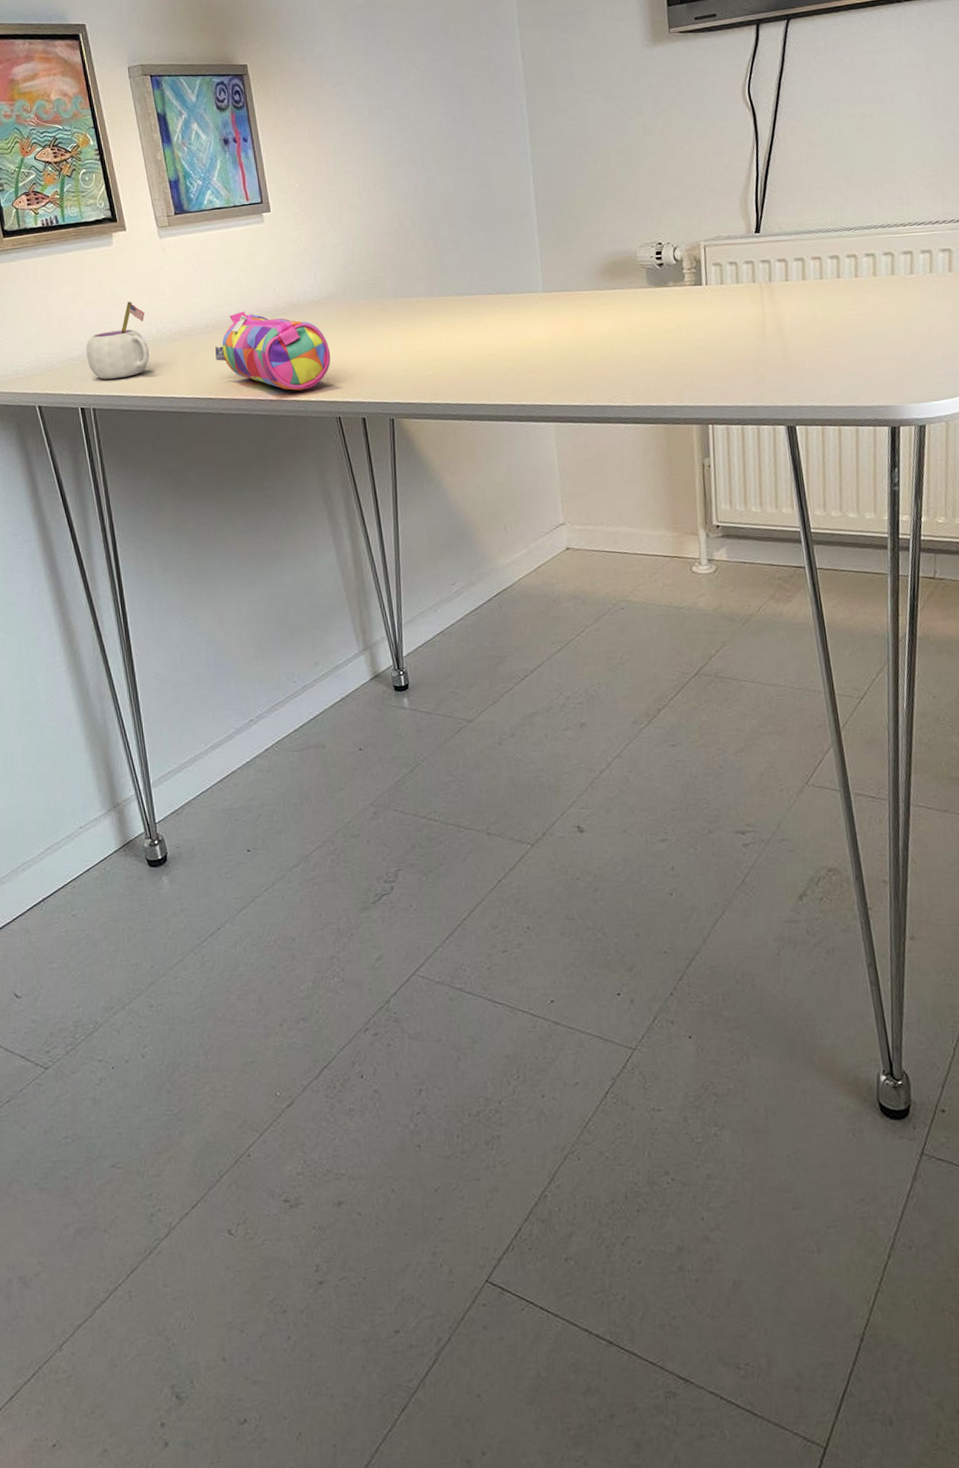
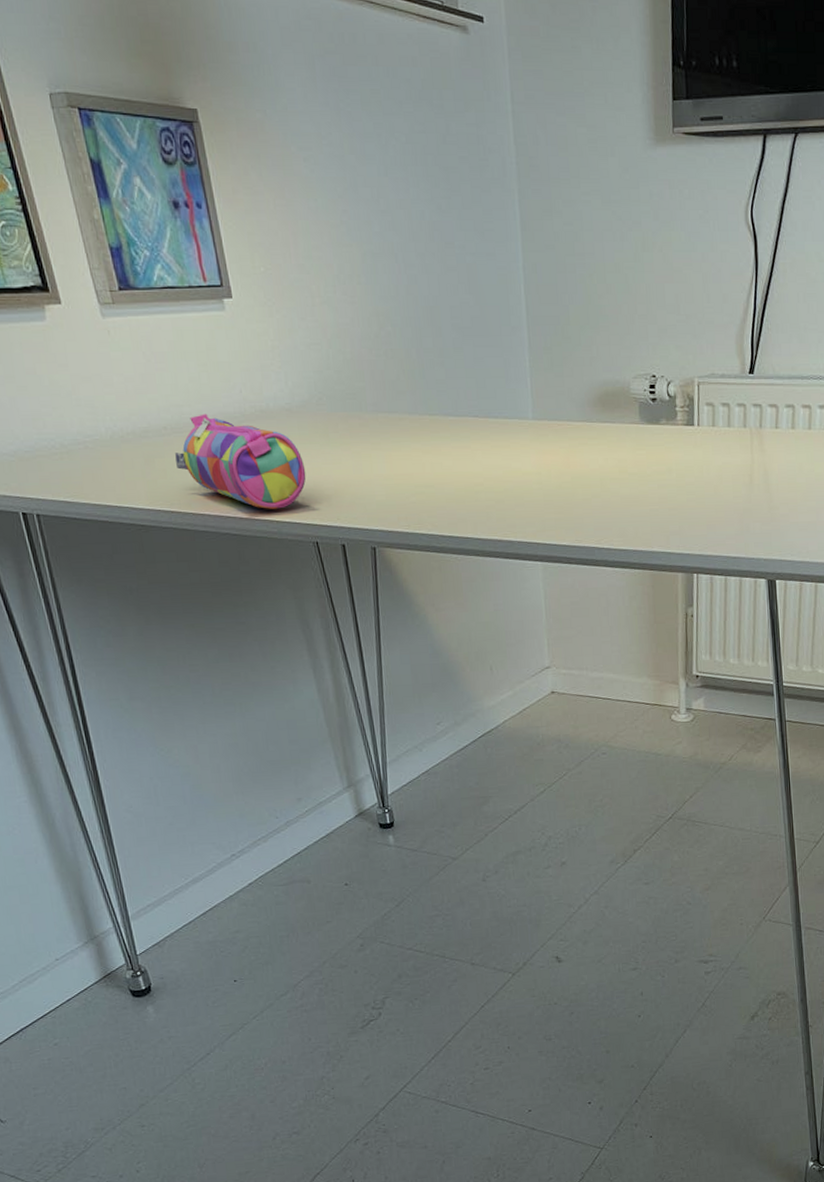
mug: present [86,301,150,380] -> none [22,390,100,482]

